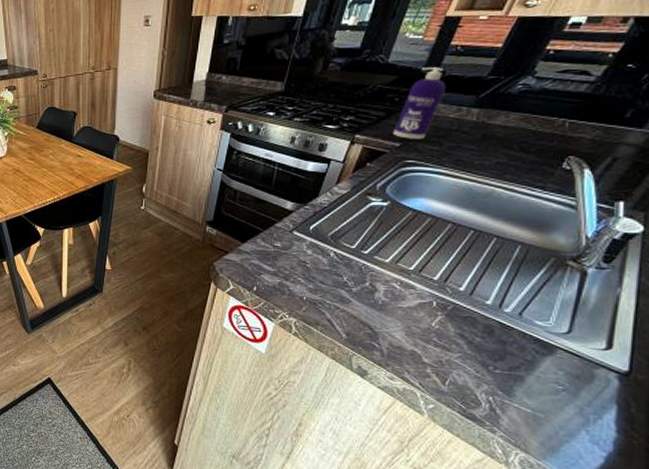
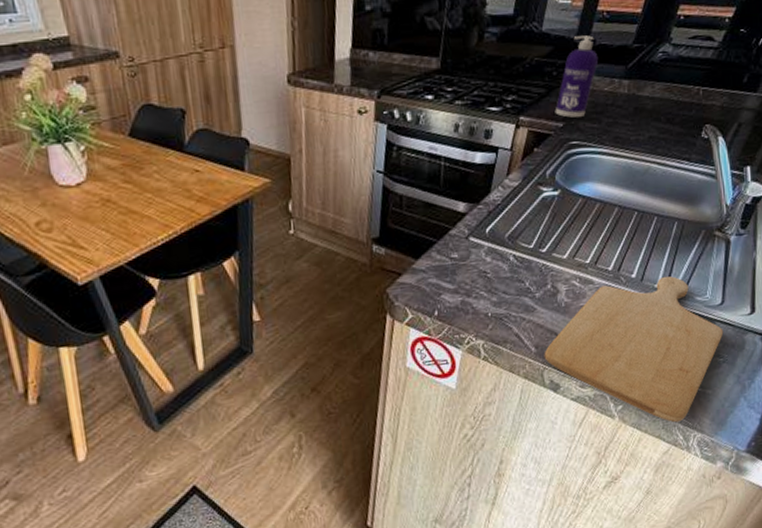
chopping board: none [354,293,567,436] -> present [544,276,724,423]

